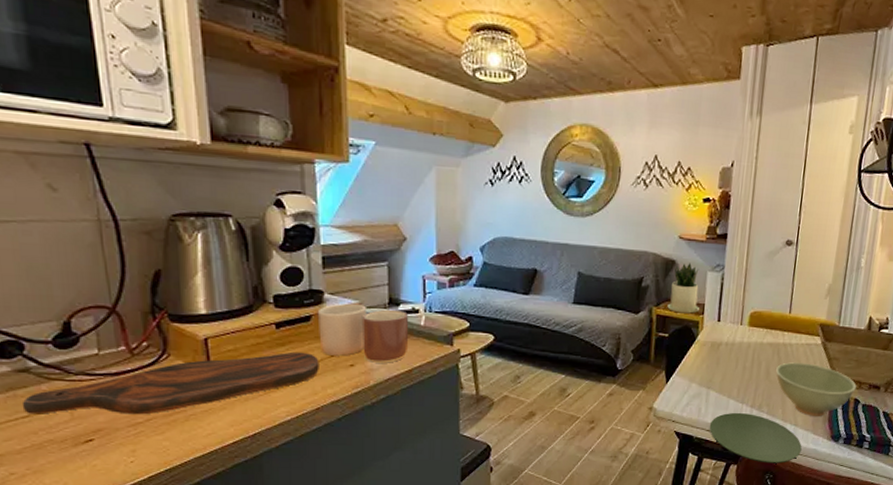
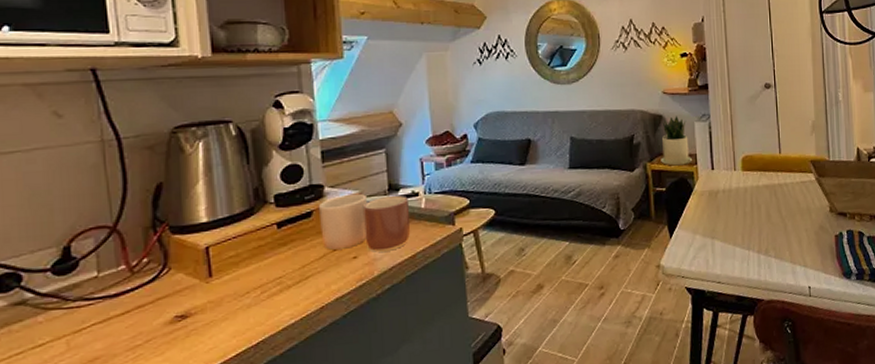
cutting board: present [21,351,319,415] -> none [16,249,322,350]
plate: present [709,413,802,463] -> none [719,259,816,311]
bowl: present [775,362,857,416] -> none [775,201,858,255]

